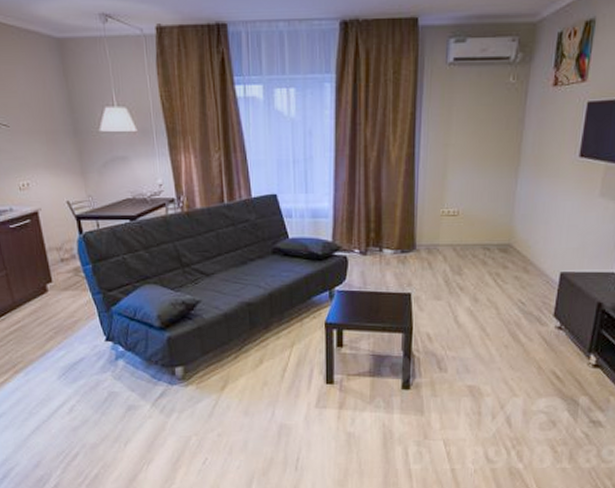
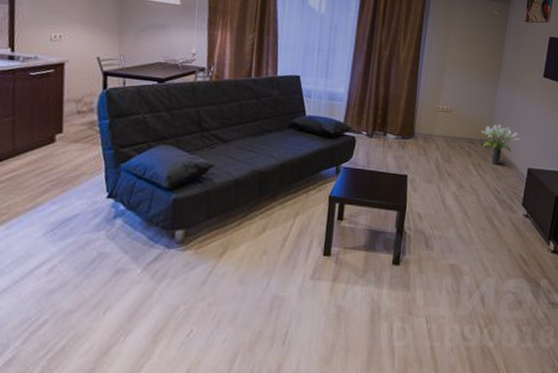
potted plant: none [497,222,549,272] -> present [480,124,520,165]

